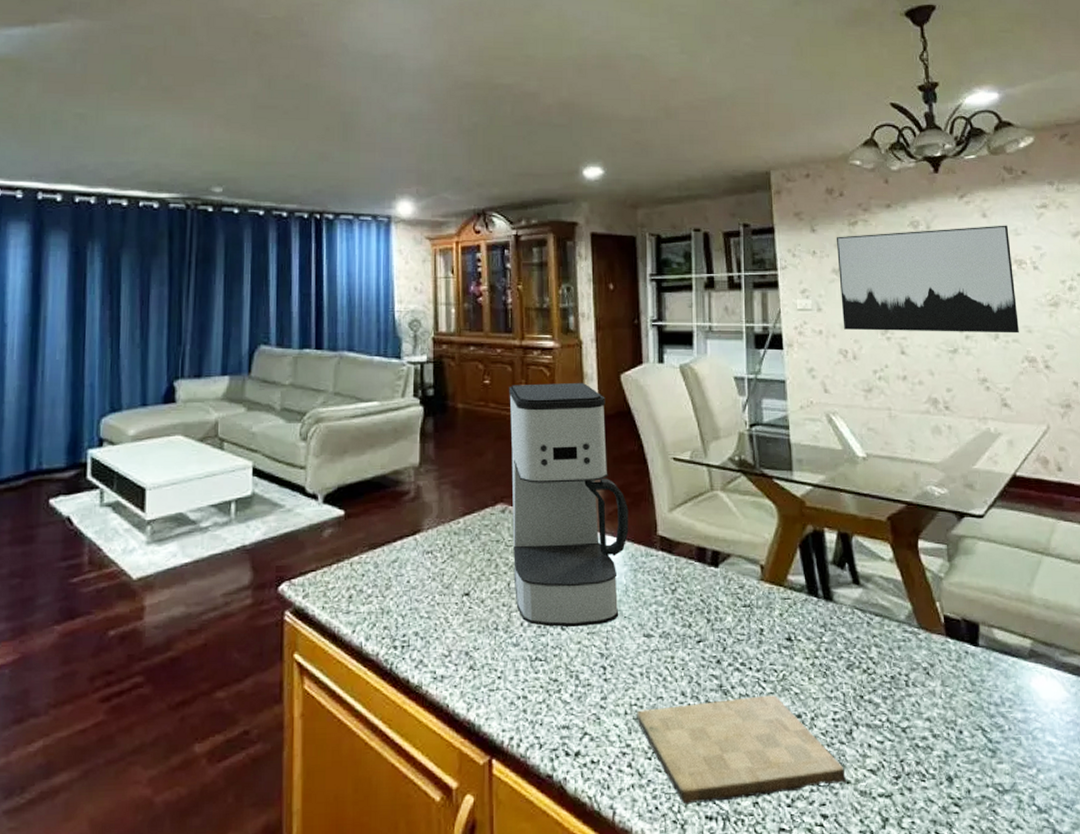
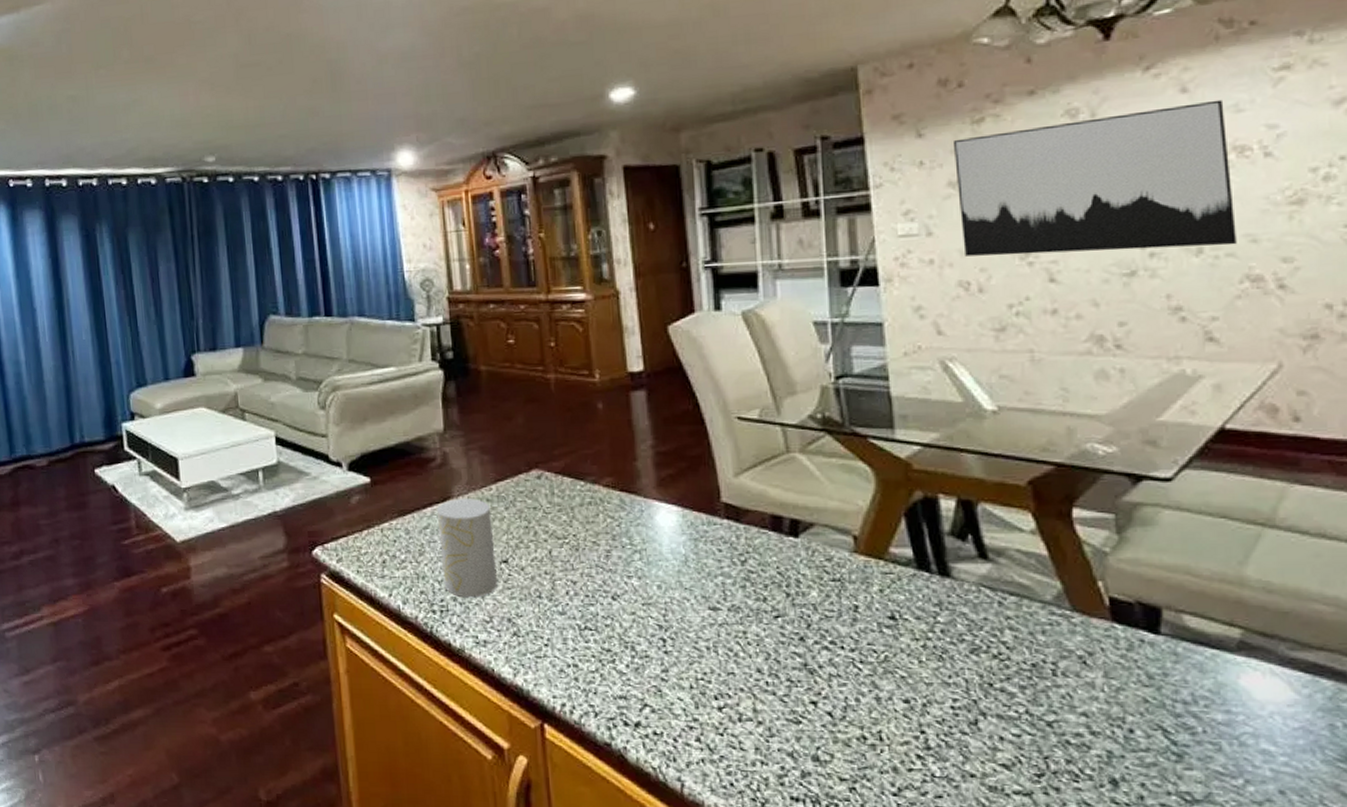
cup: none [406,532,459,632] -> present [437,499,499,598]
coffee maker: present [509,382,629,628] -> none [537,336,686,598]
cutting board: present [637,695,846,805] -> none [704,677,970,784]

